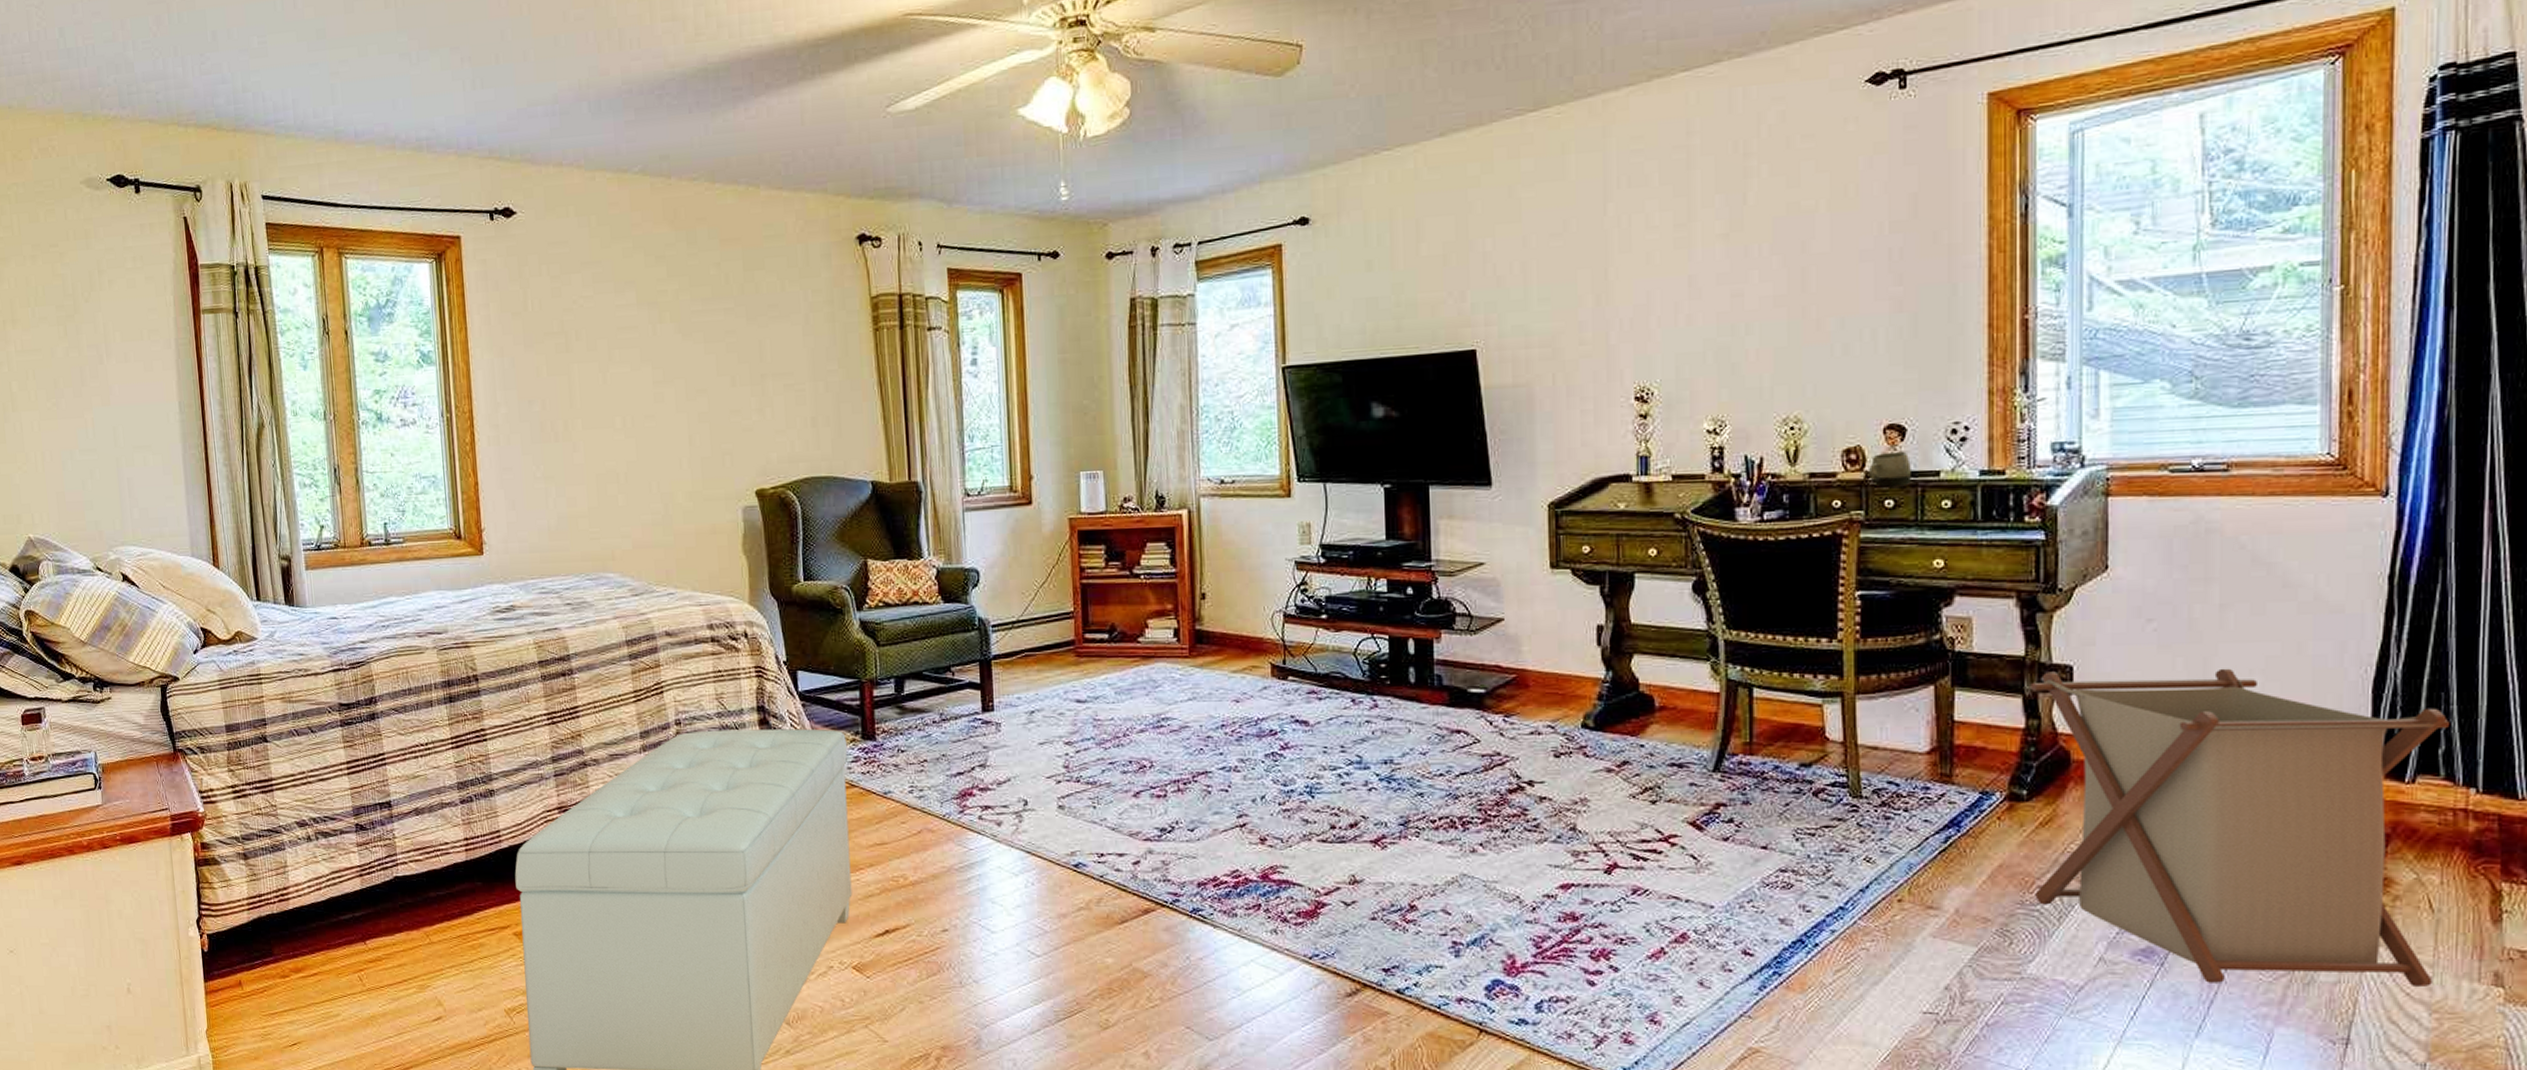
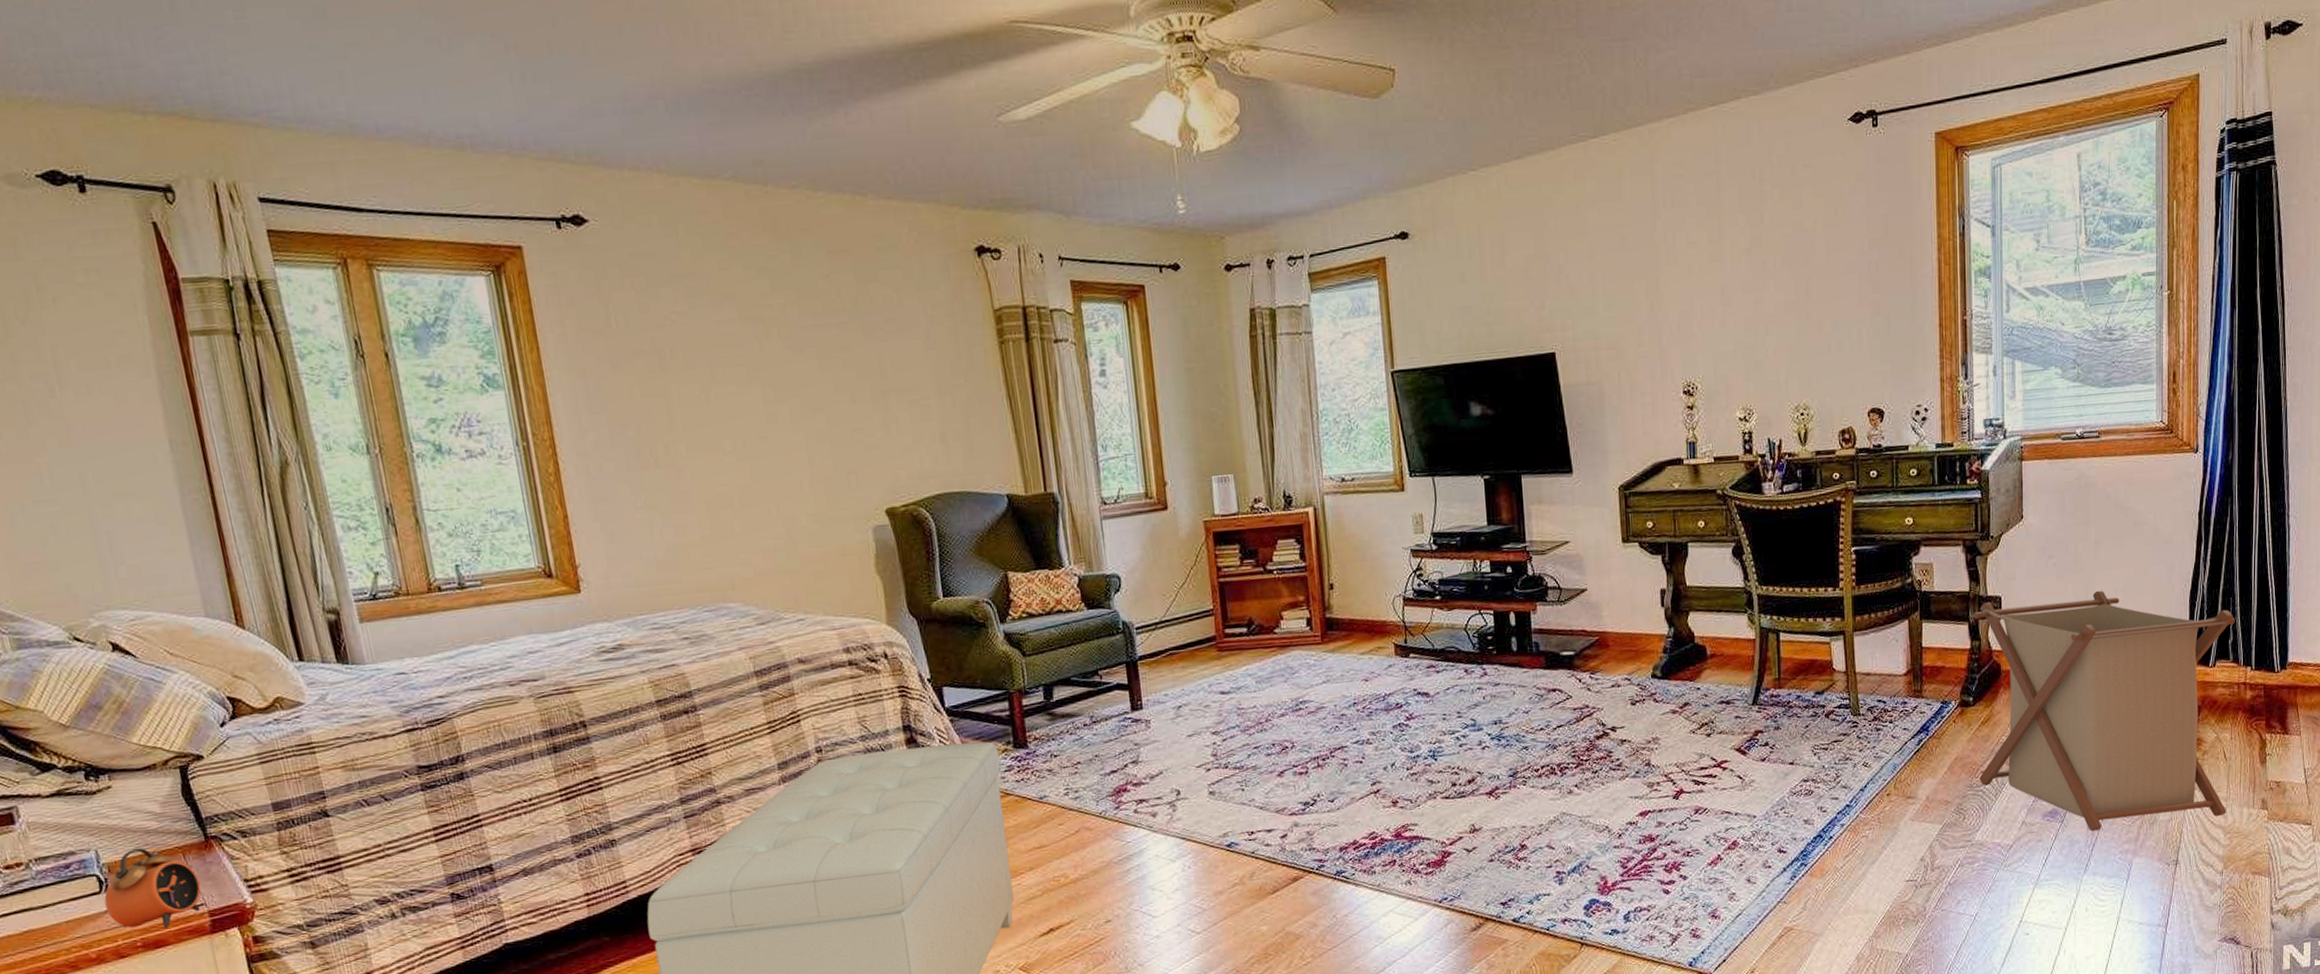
alarm clock: none [97,753,167,826] -> present [104,848,202,928]
mug: present [1869,451,1911,489] -> none [1858,430,1888,462]

